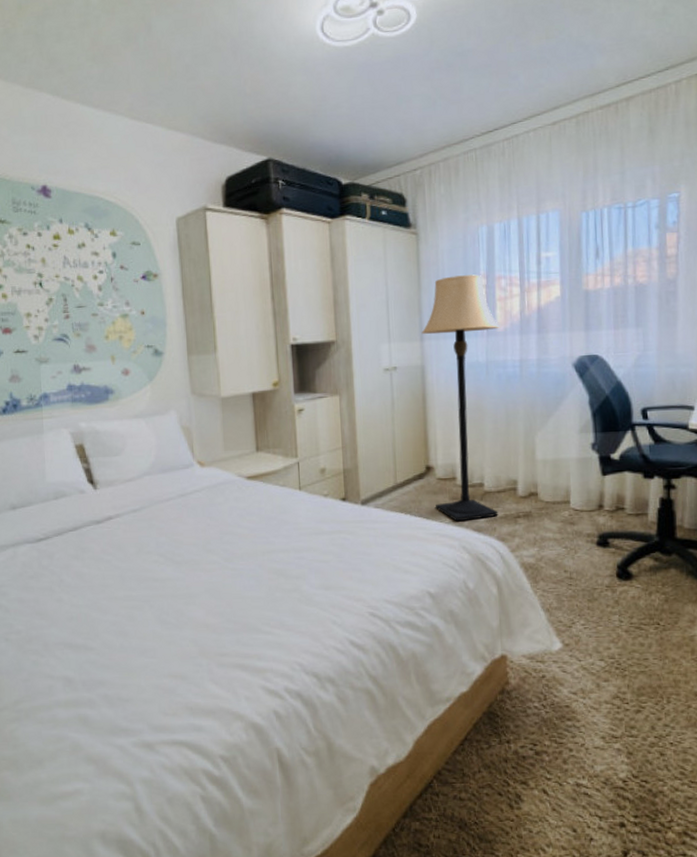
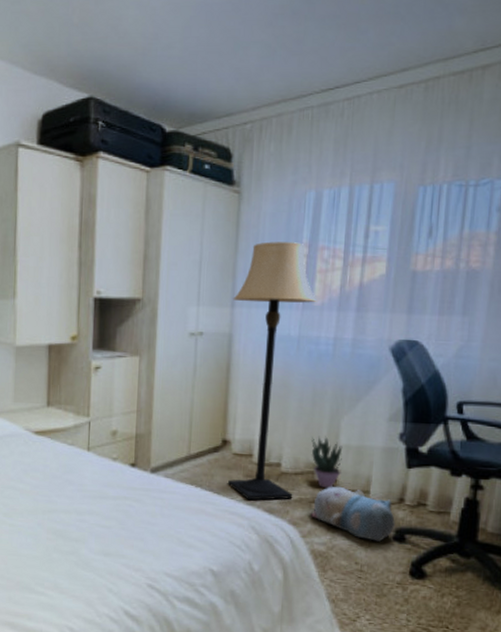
potted plant: none [510,453,541,503] -> present [311,436,343,489]
plush toy: none [516,499,597,548] -> present [310,486,395,542]

